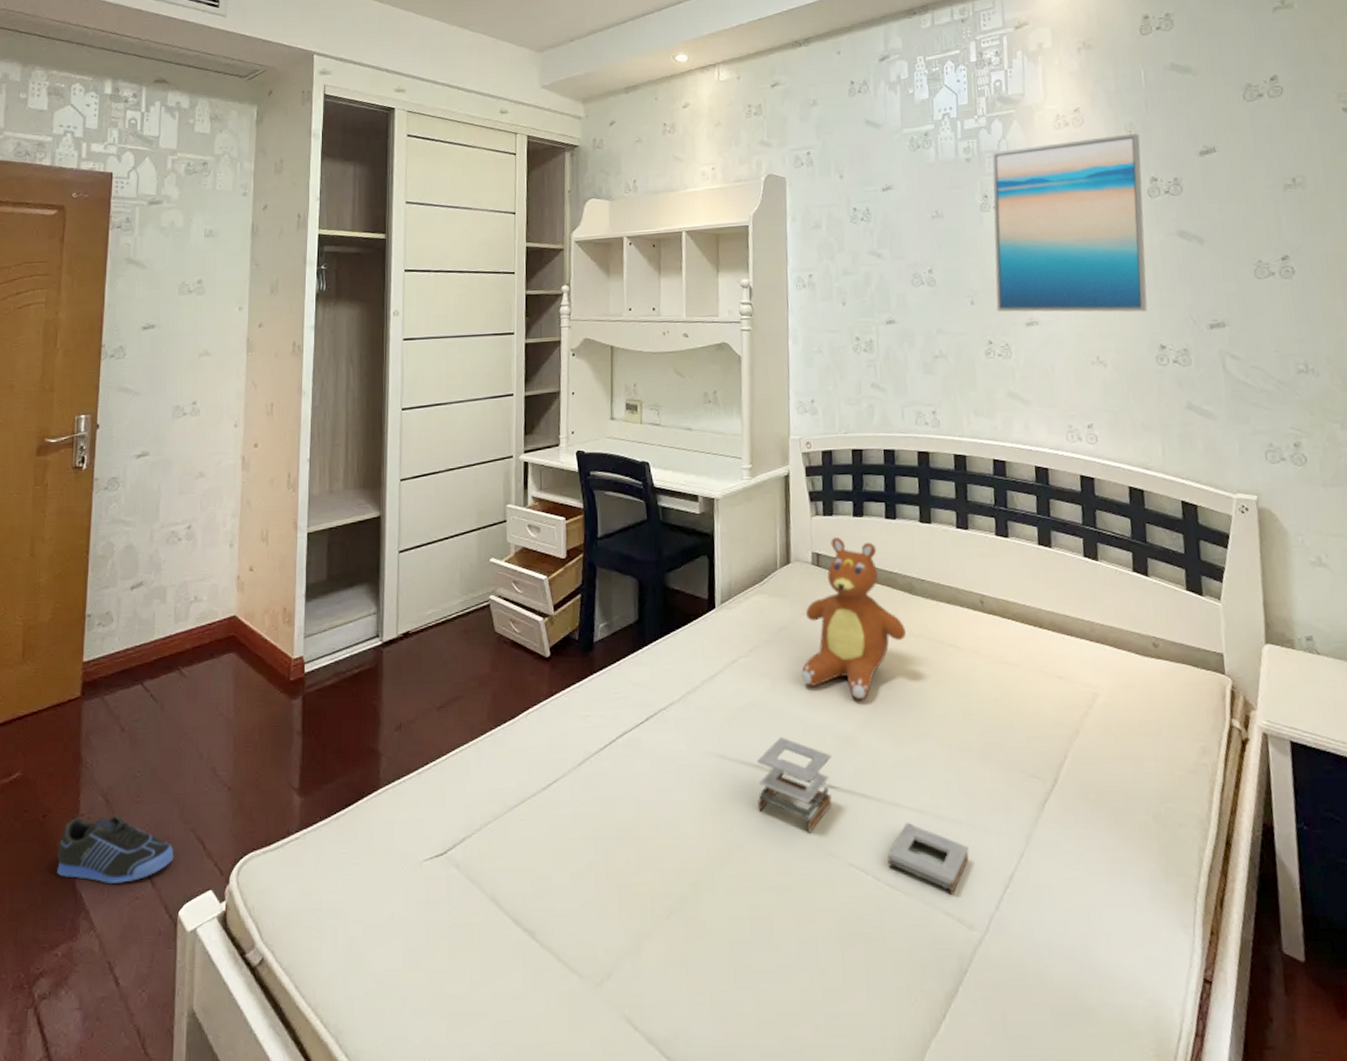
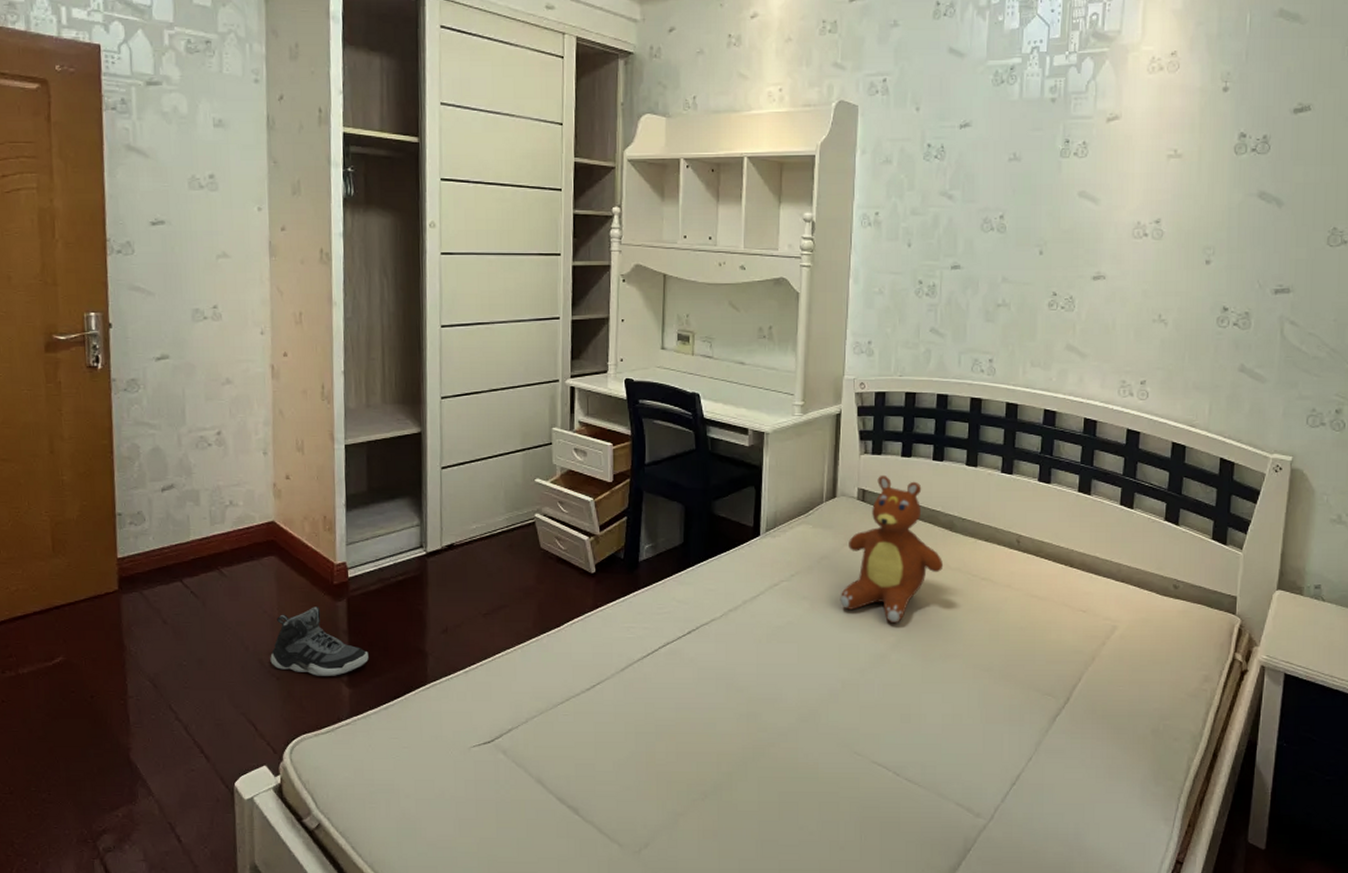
sneaker: present [57,815,174,885] -> none [109,698,227,758]
sneaker: none [223,706,321,784] -> present [270,607,369,676]
tray: present [757,736,969,895] -> none [790,652,983,789]
wall art: present [992,133,1148,312] -> none [1065,84,1235,273]

